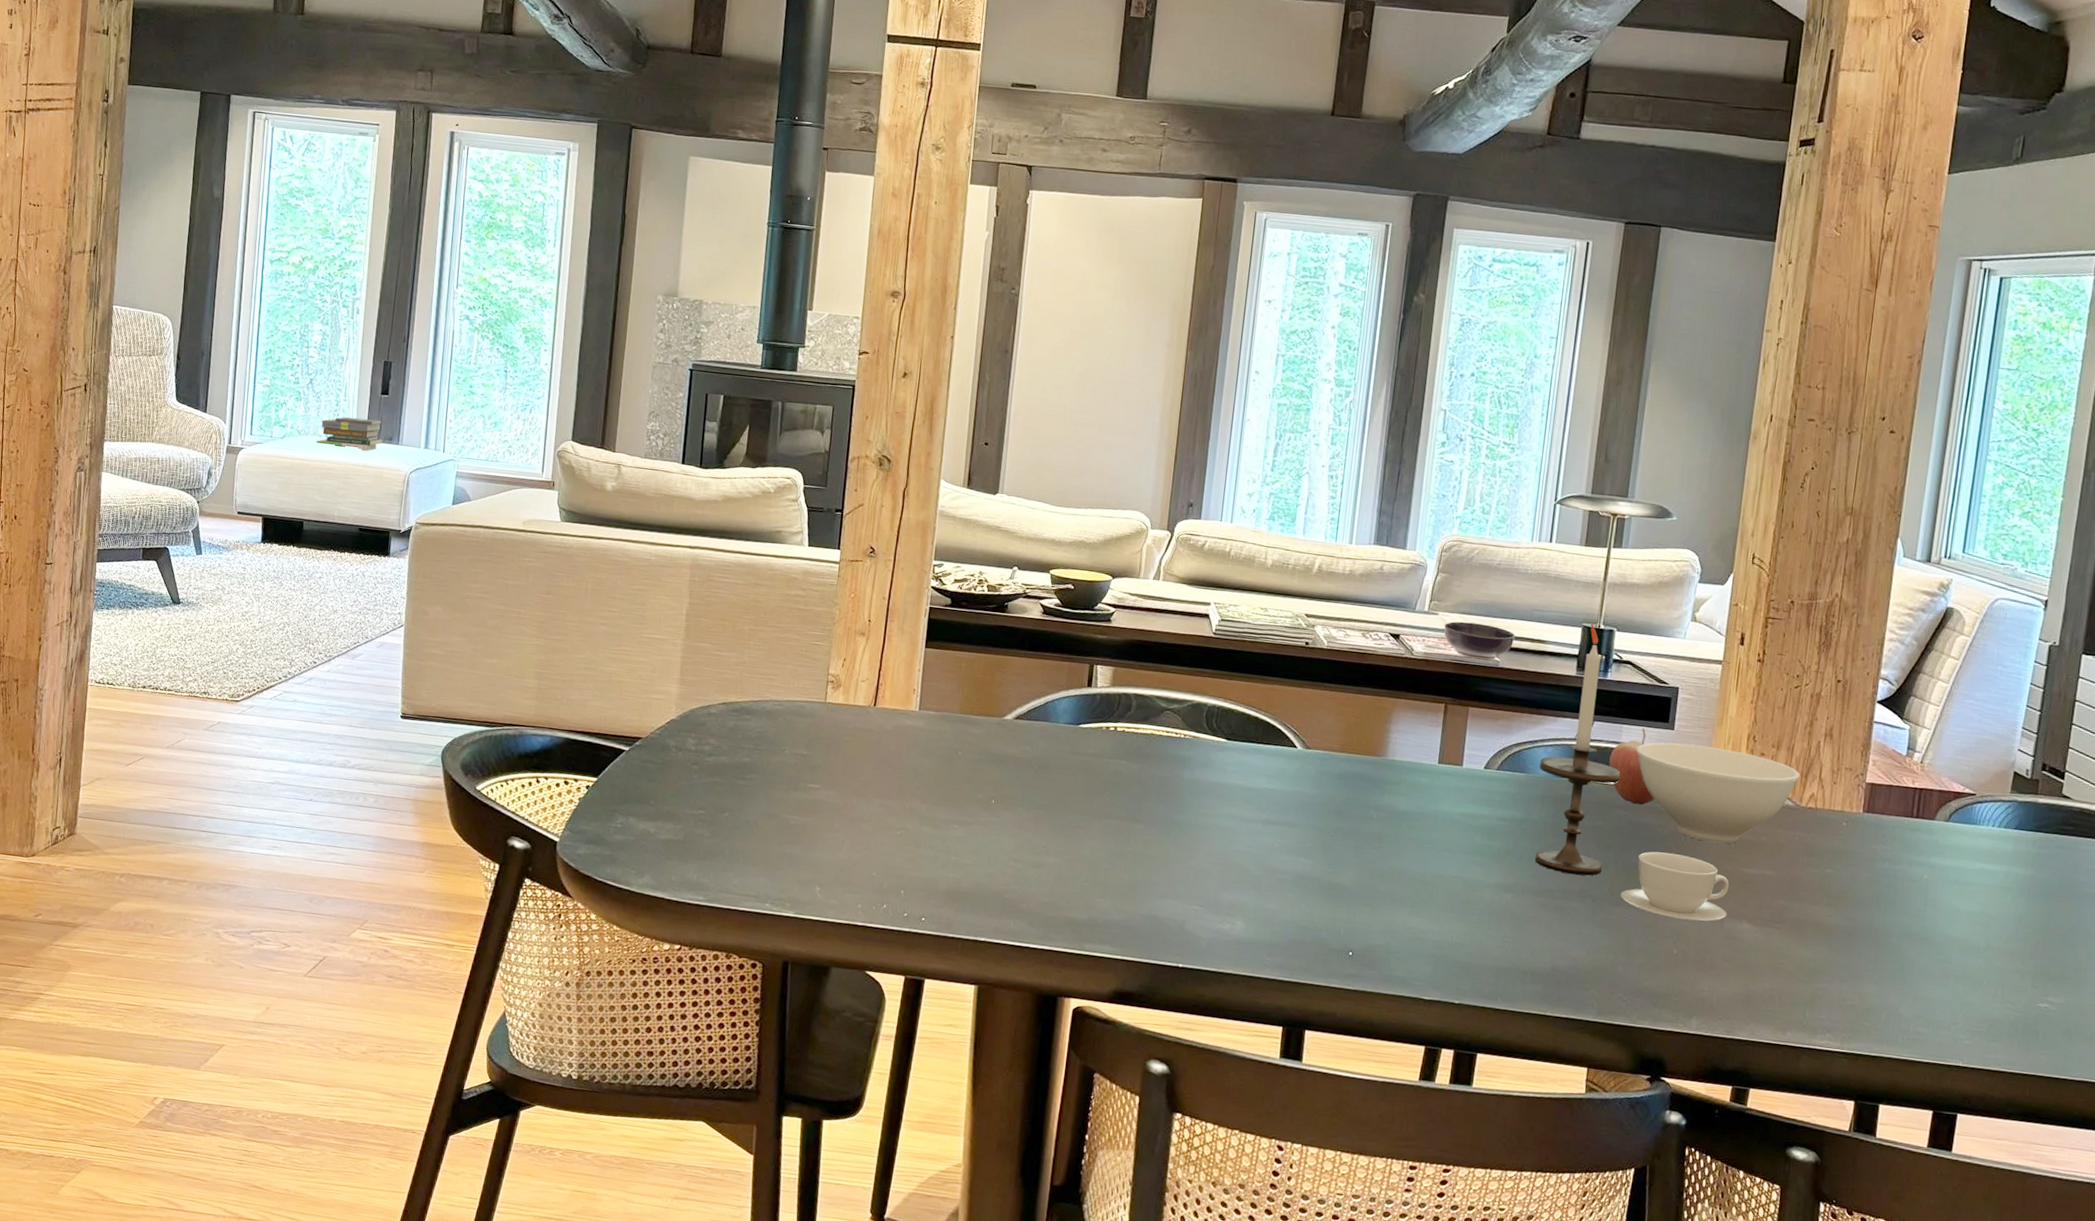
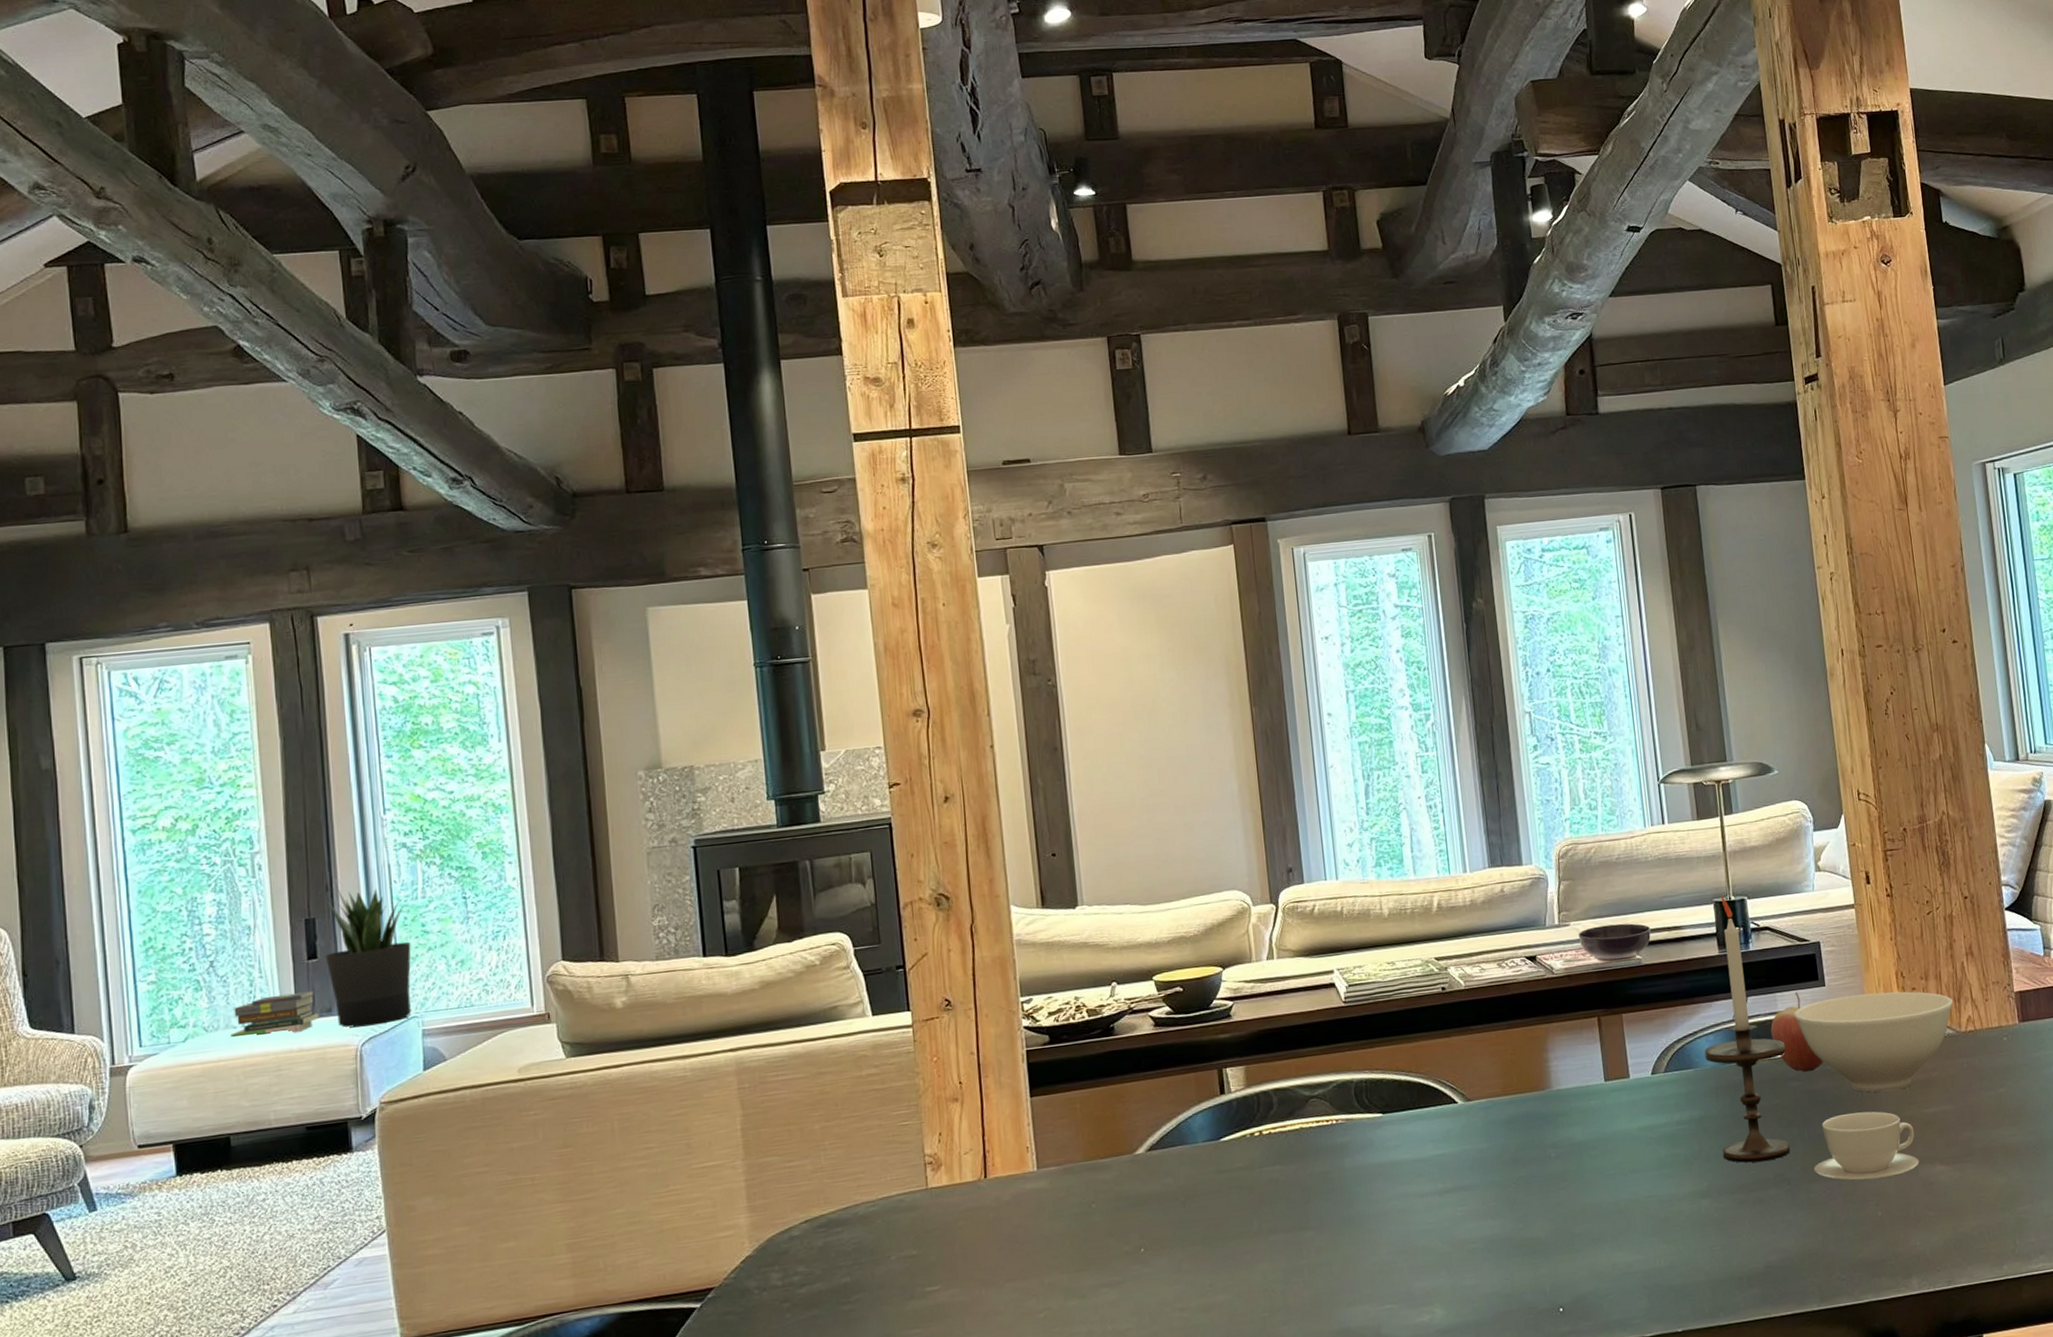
planter: none [394,339,460,460] -> present [325,885,411,1028]

